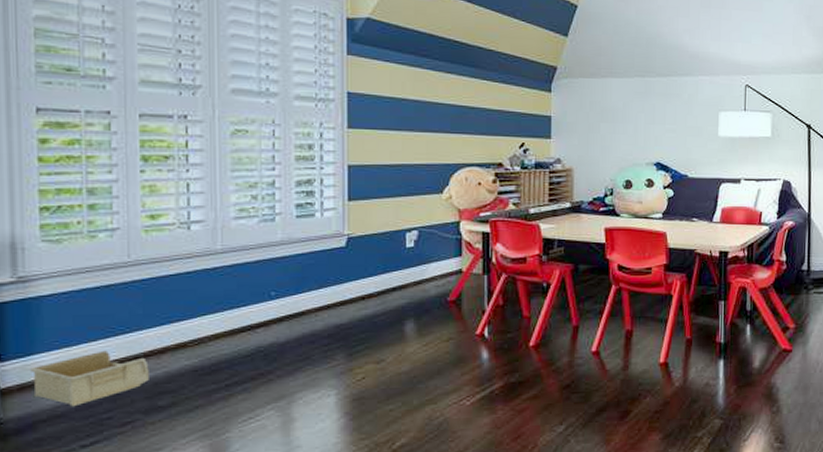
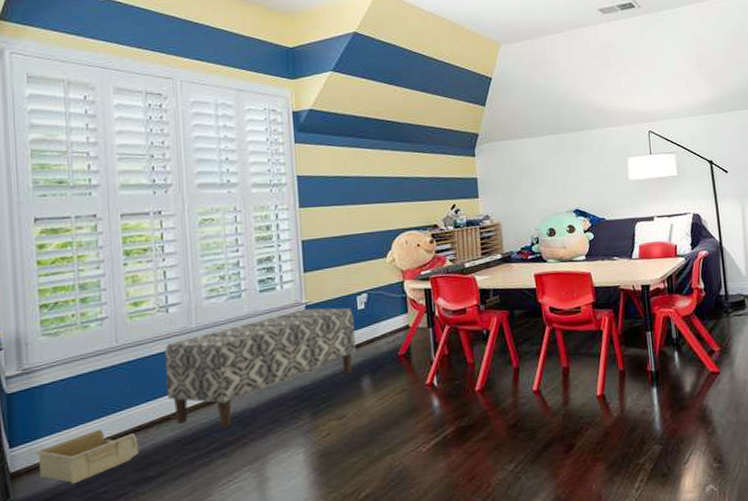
bench: none [183,240,402,361] -> present [164,307,357,428]

